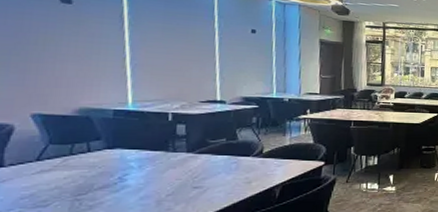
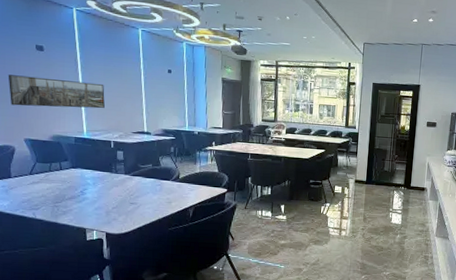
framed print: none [10,32,163,74] -> present [8,74,105,109]

